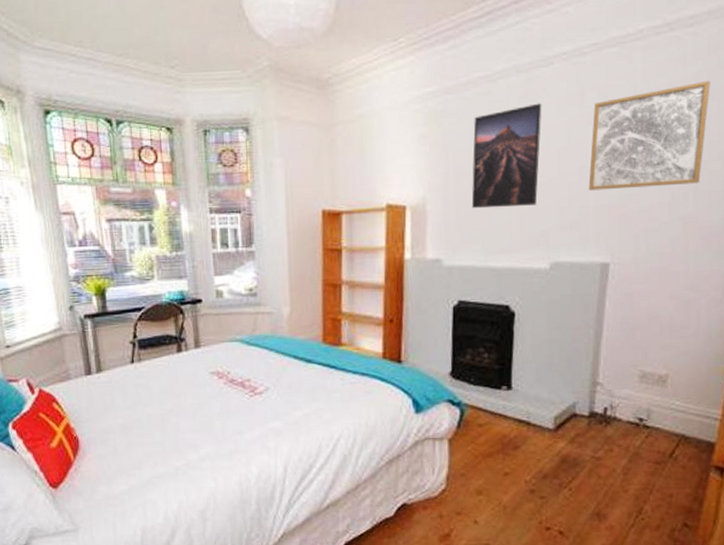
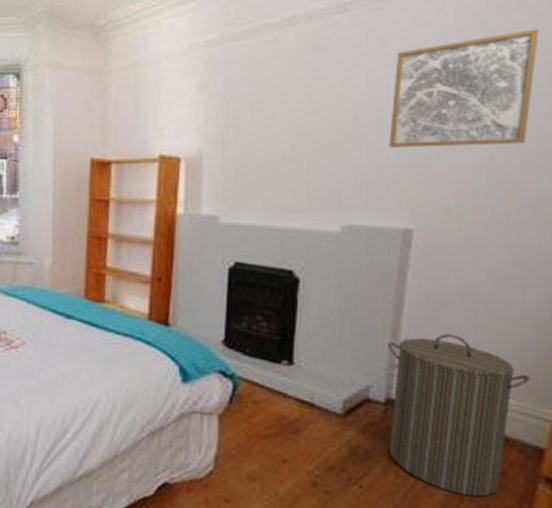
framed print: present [471,103,542,209] -> none [253,52,336,163]
laundry hamper: none [590,352,704,488] -> present [388,334,530,497]

